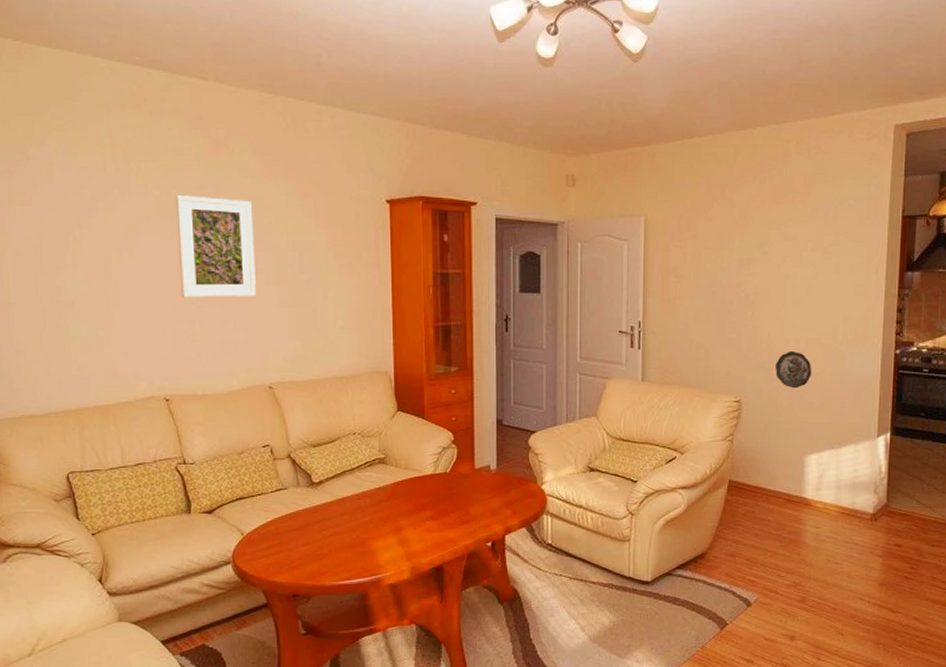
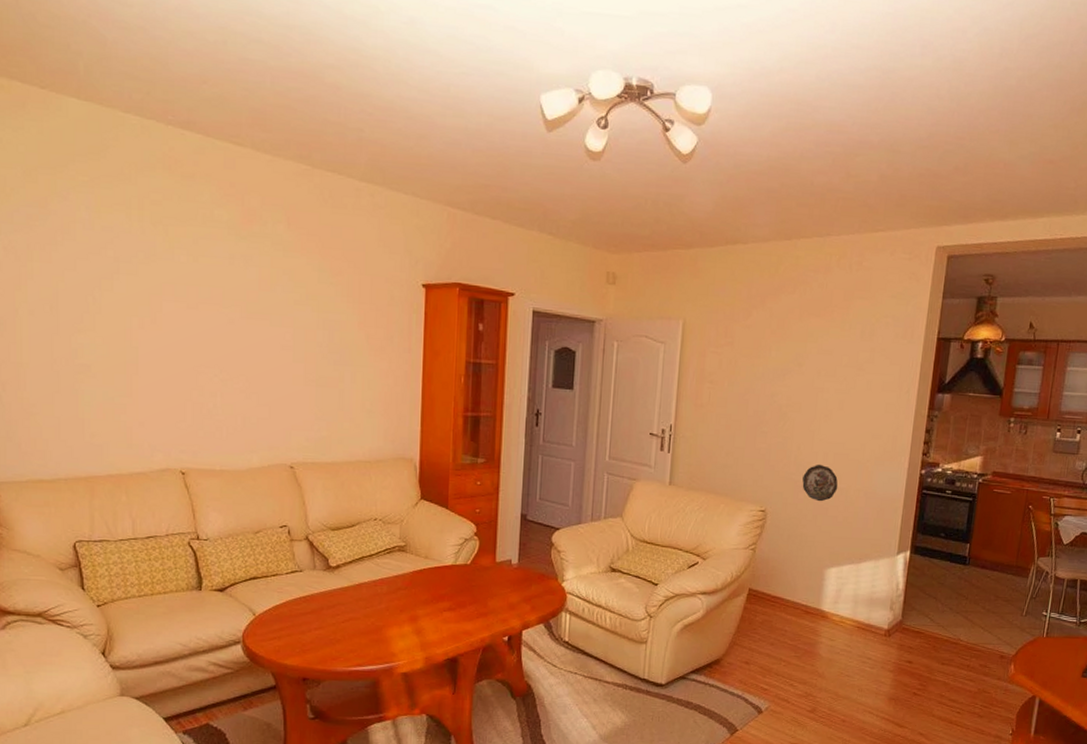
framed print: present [175,195,256,298] -> none [203,263,283,373]

